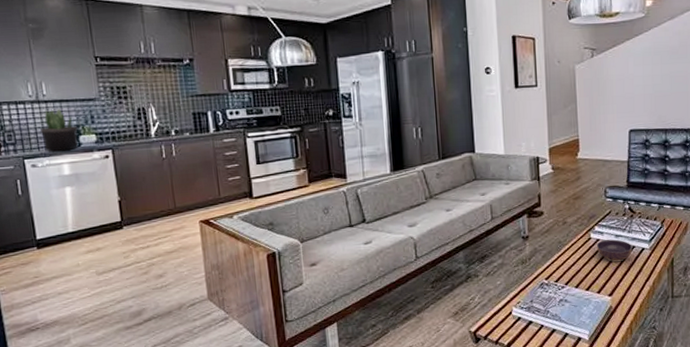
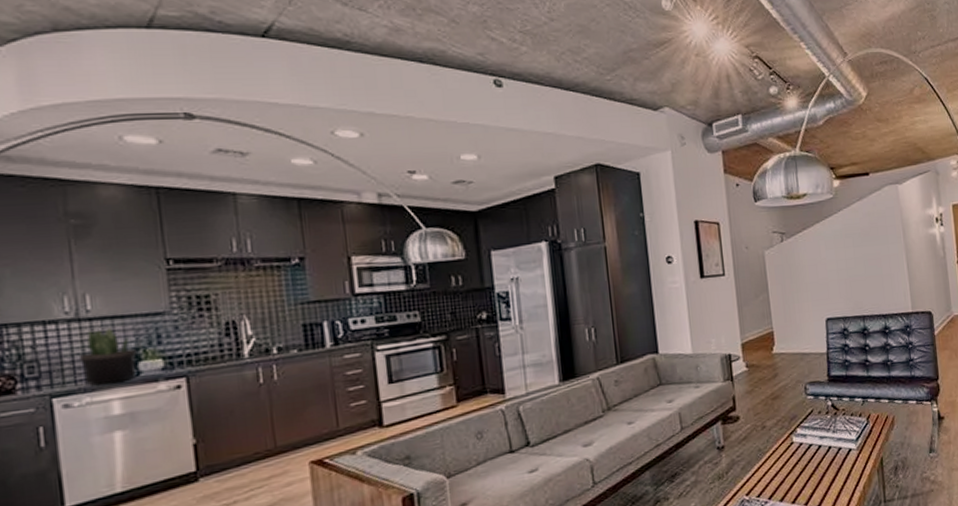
bowl: present [596,239,633,262] -> none [800,441,839,468]

